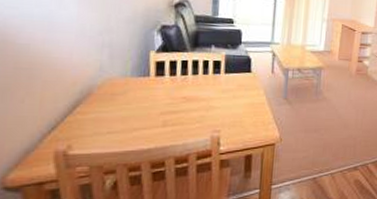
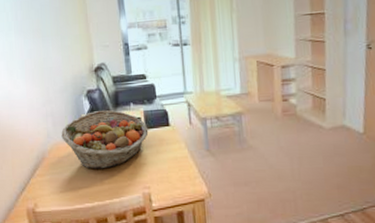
fruit basket: none [119,49,228,110] -> present [61,110,149,170]

